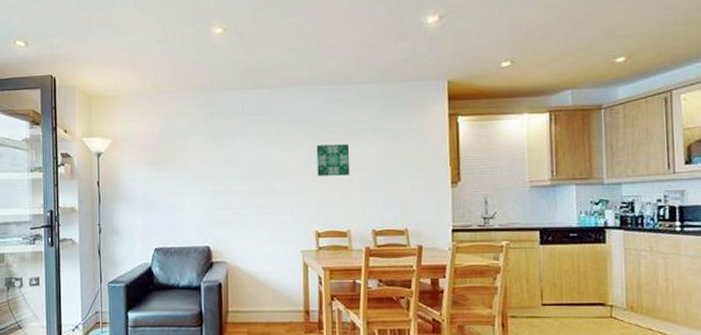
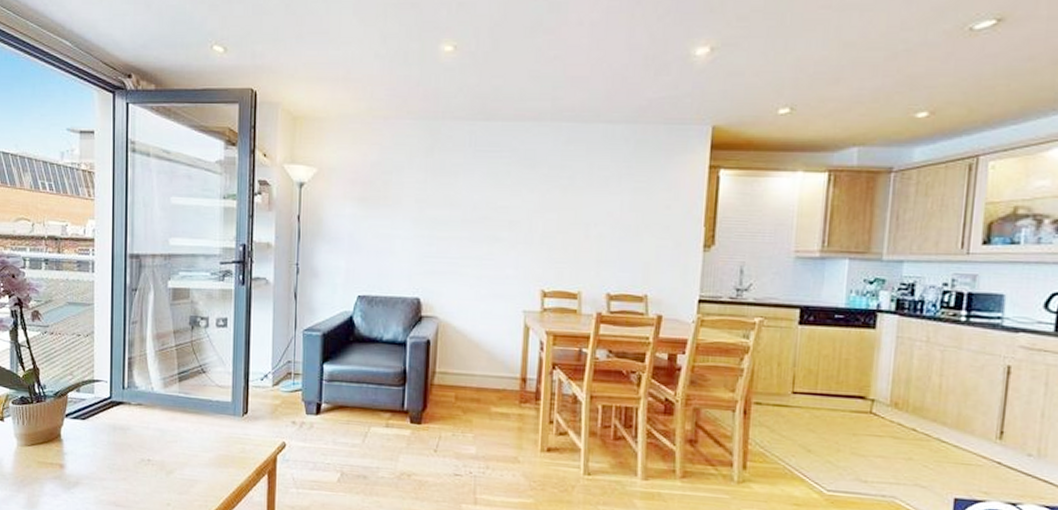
wall art: present [316,144,351,176] -> none [549,192,590,229]

